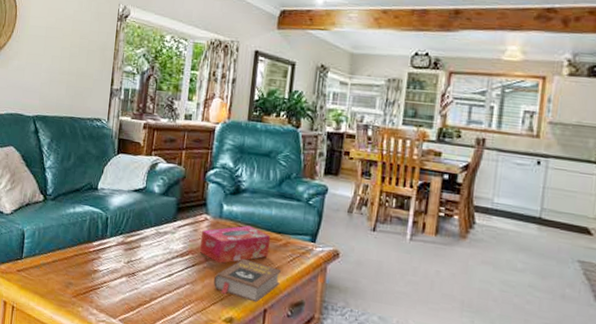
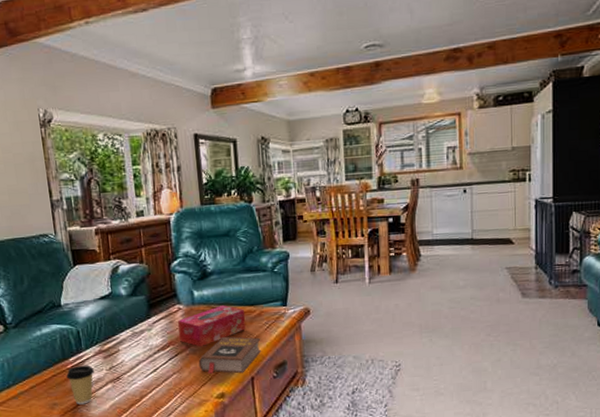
coffee cup: none [87,251,113,292] -> present [66,365,94,405]

